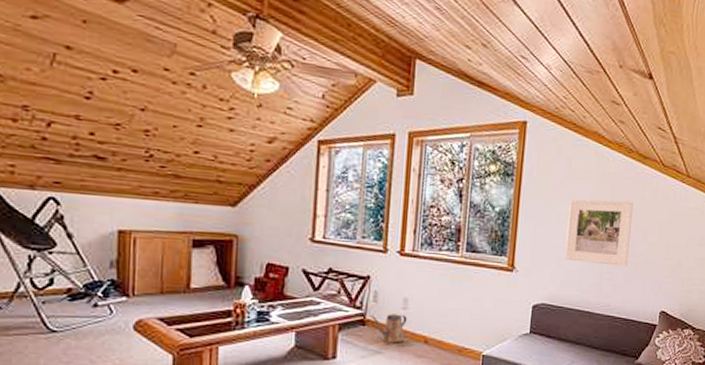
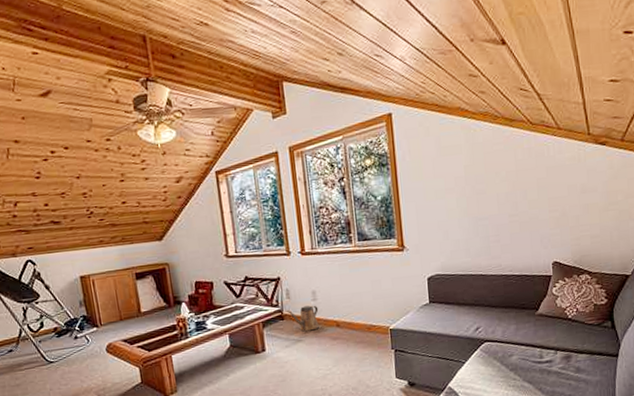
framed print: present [564,199,634,267] -> none [445,164,512,231]

